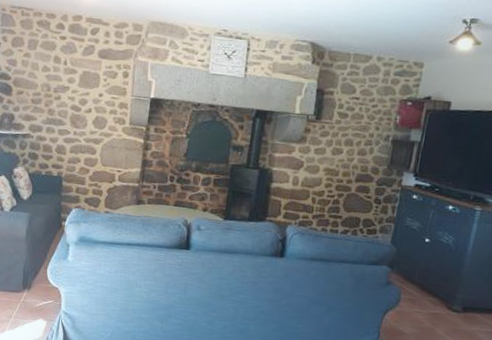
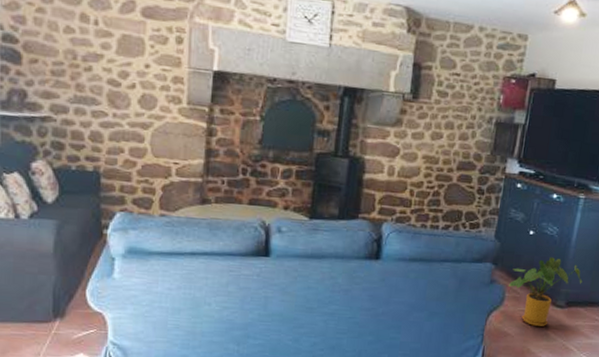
house plant: none [403,264,480,329] -> present [508,257,583,327]

